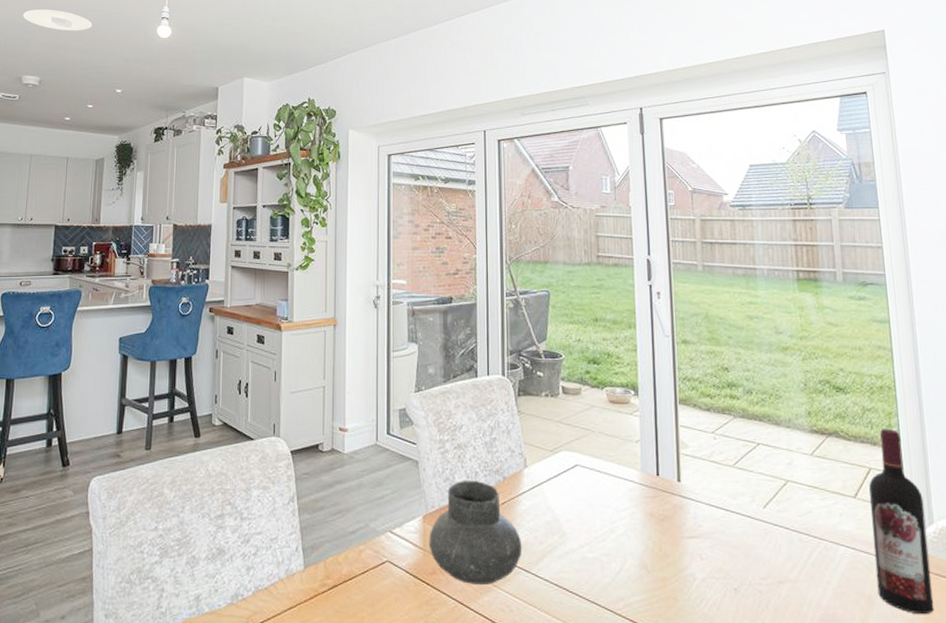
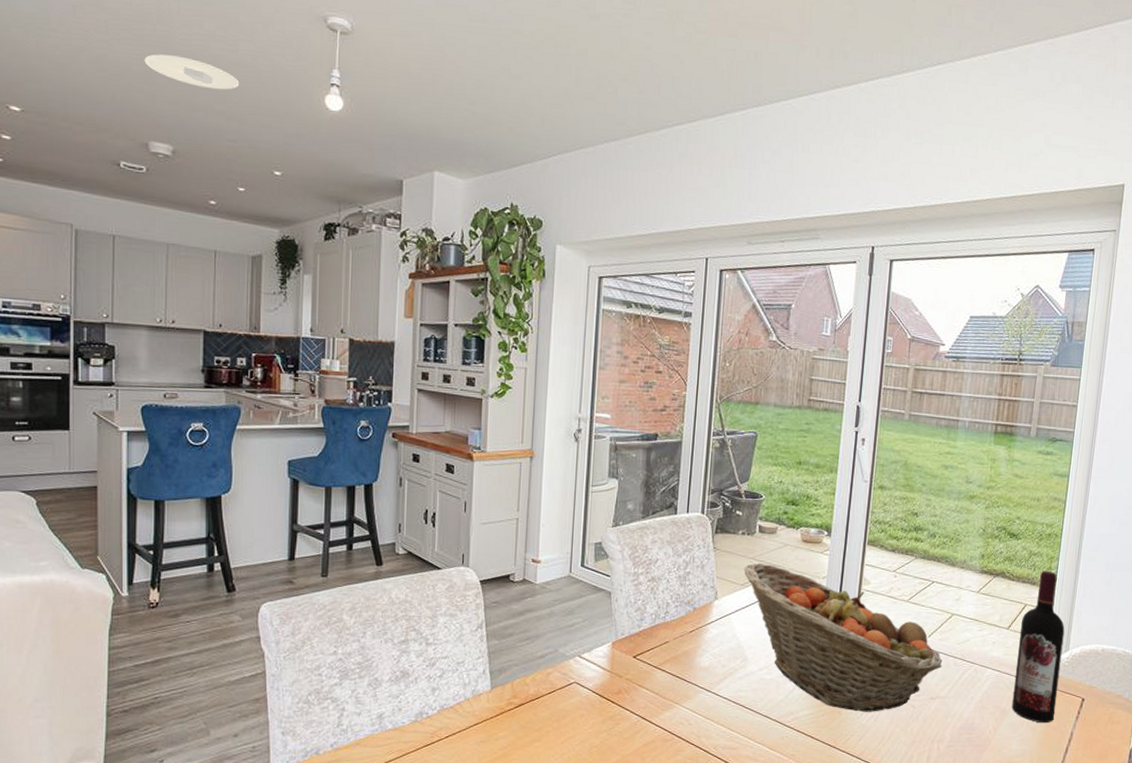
vase: present [429,480,522,585] -> none [616,610,706,702]
fruit basket: none [551,426,785,599] -> present [743,562,943,712]

